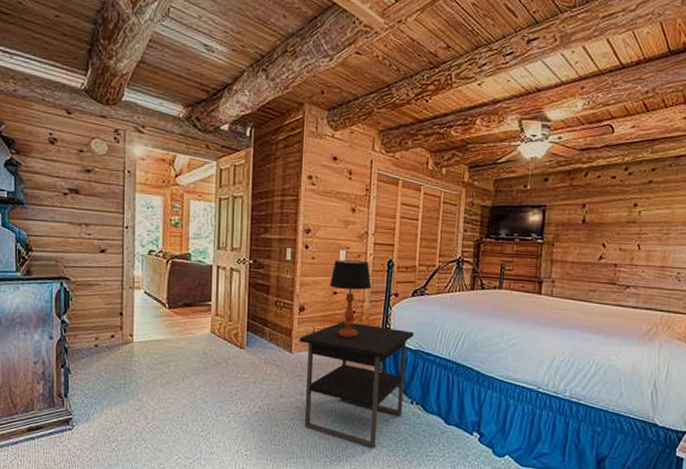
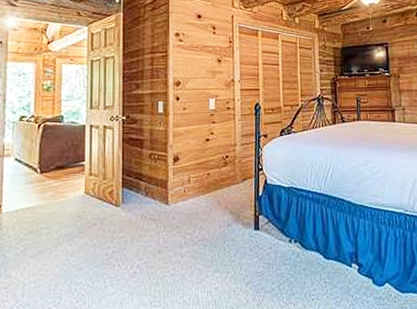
nightstand: present [299,321,414,449] -> none [175,166,286,296]
table lamp: present [329,260,372,338] -> none [201,107,242,183]

